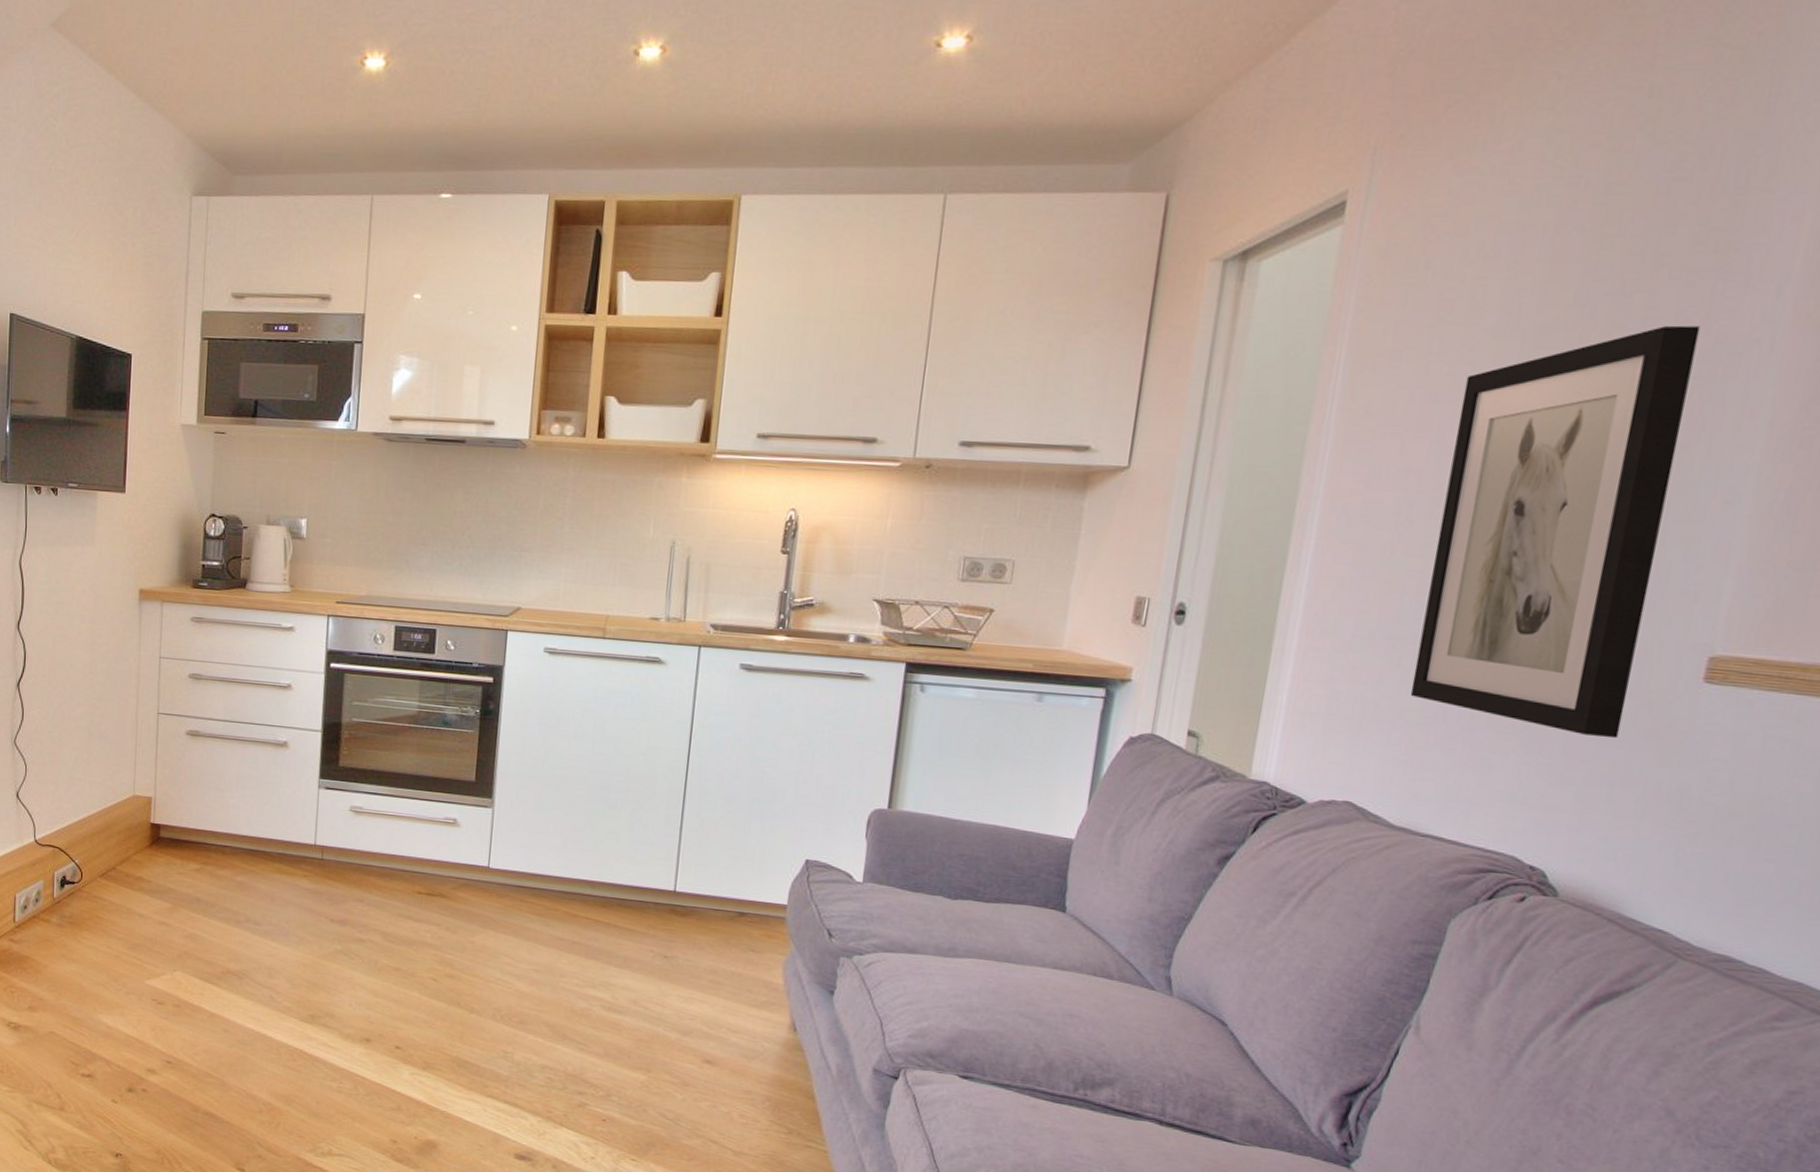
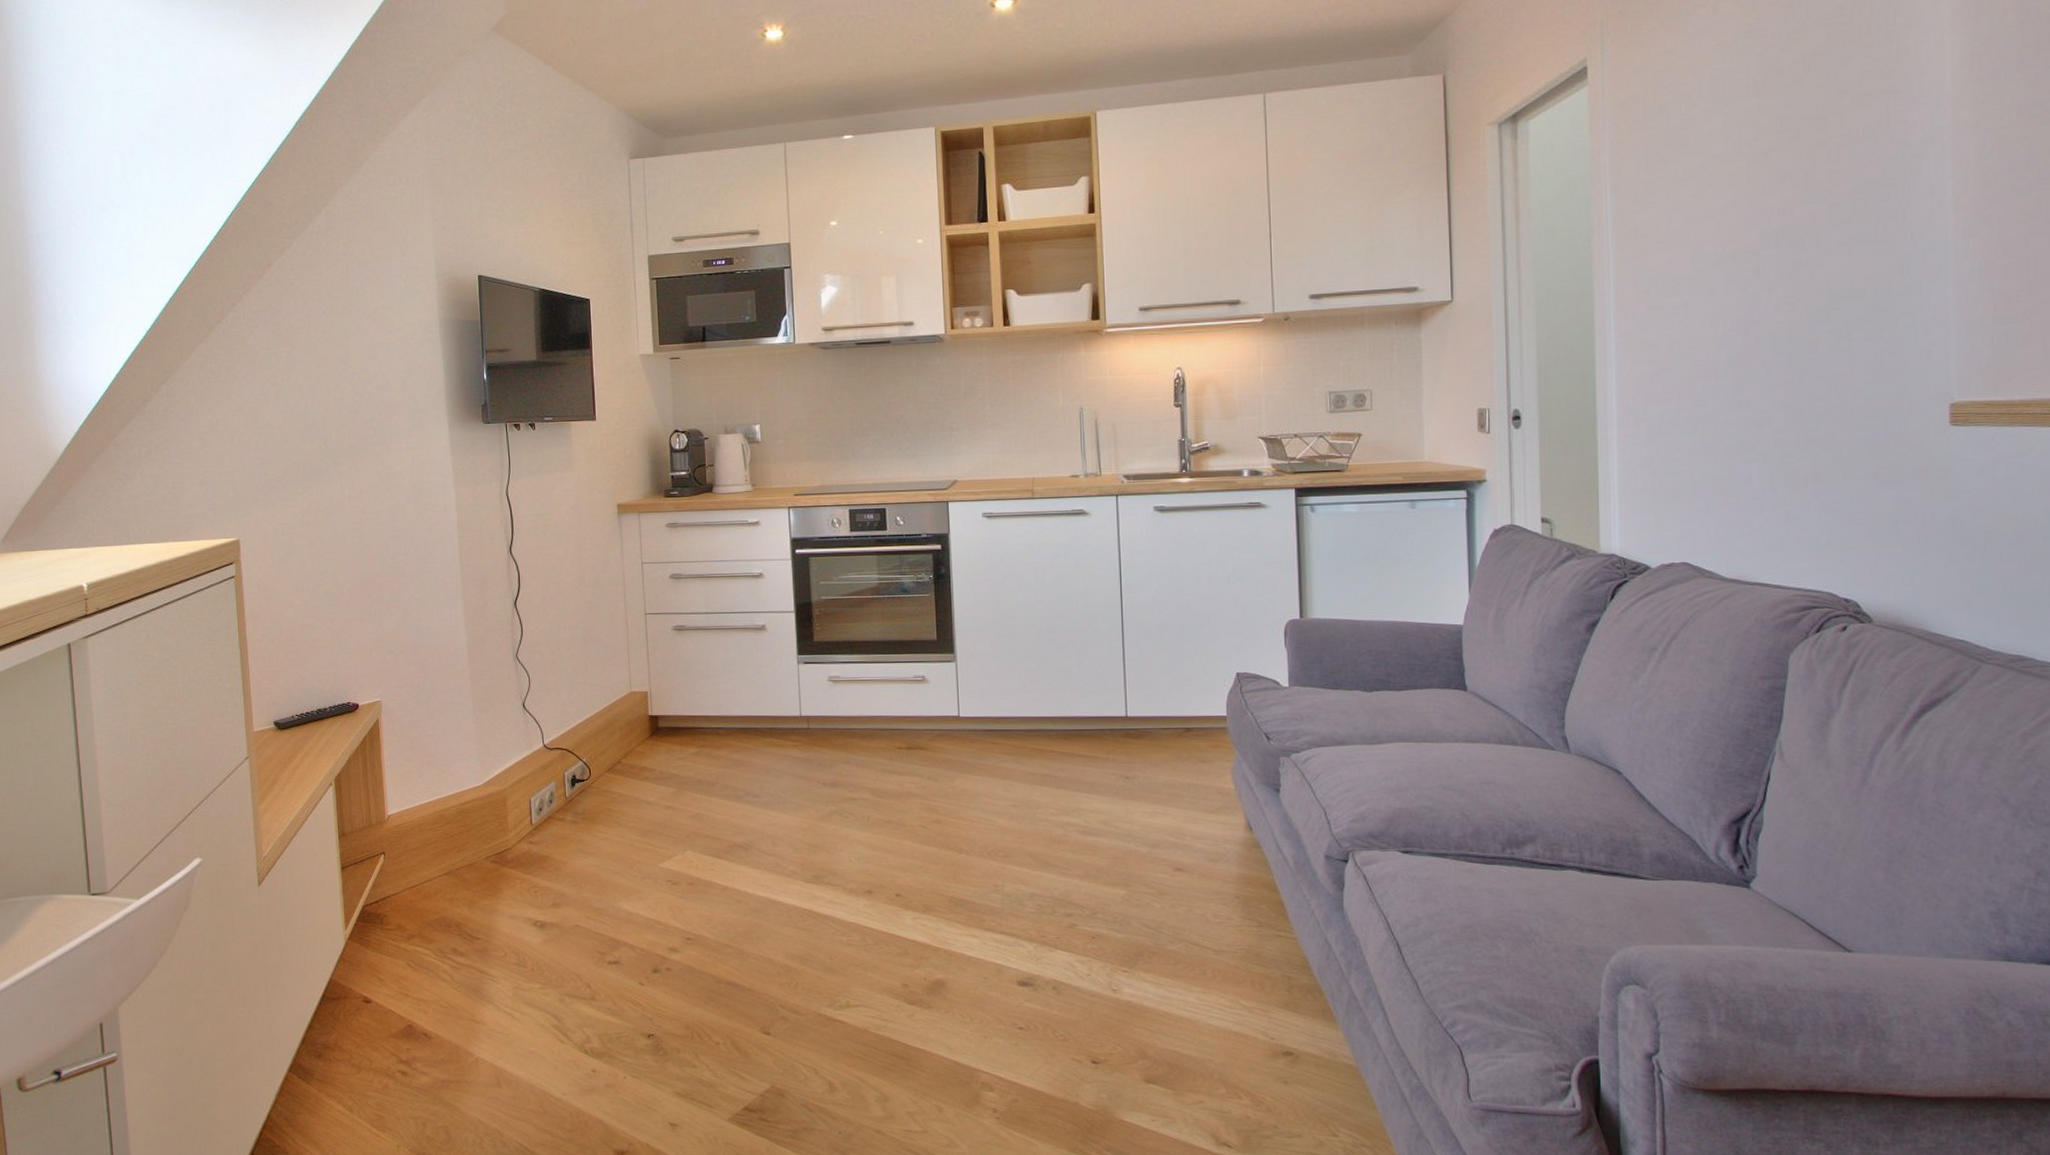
wall art: present [1410,325,1701,739] -> none [1710,137,1892,482]

